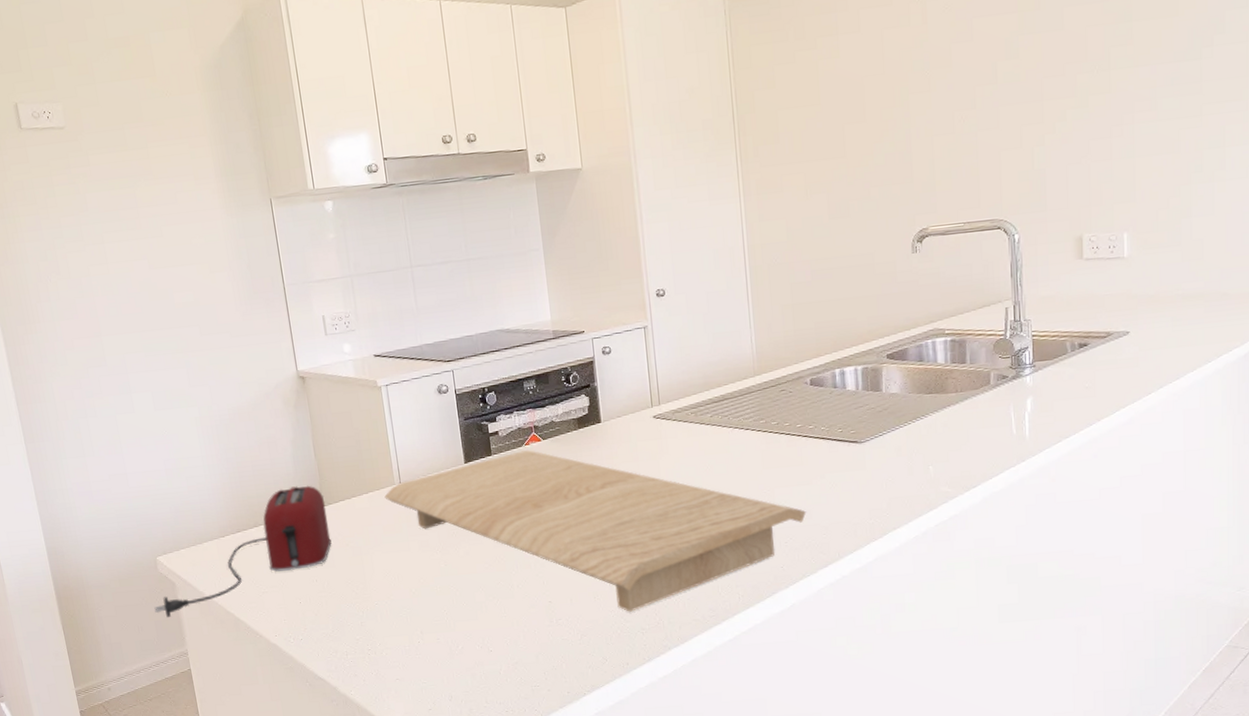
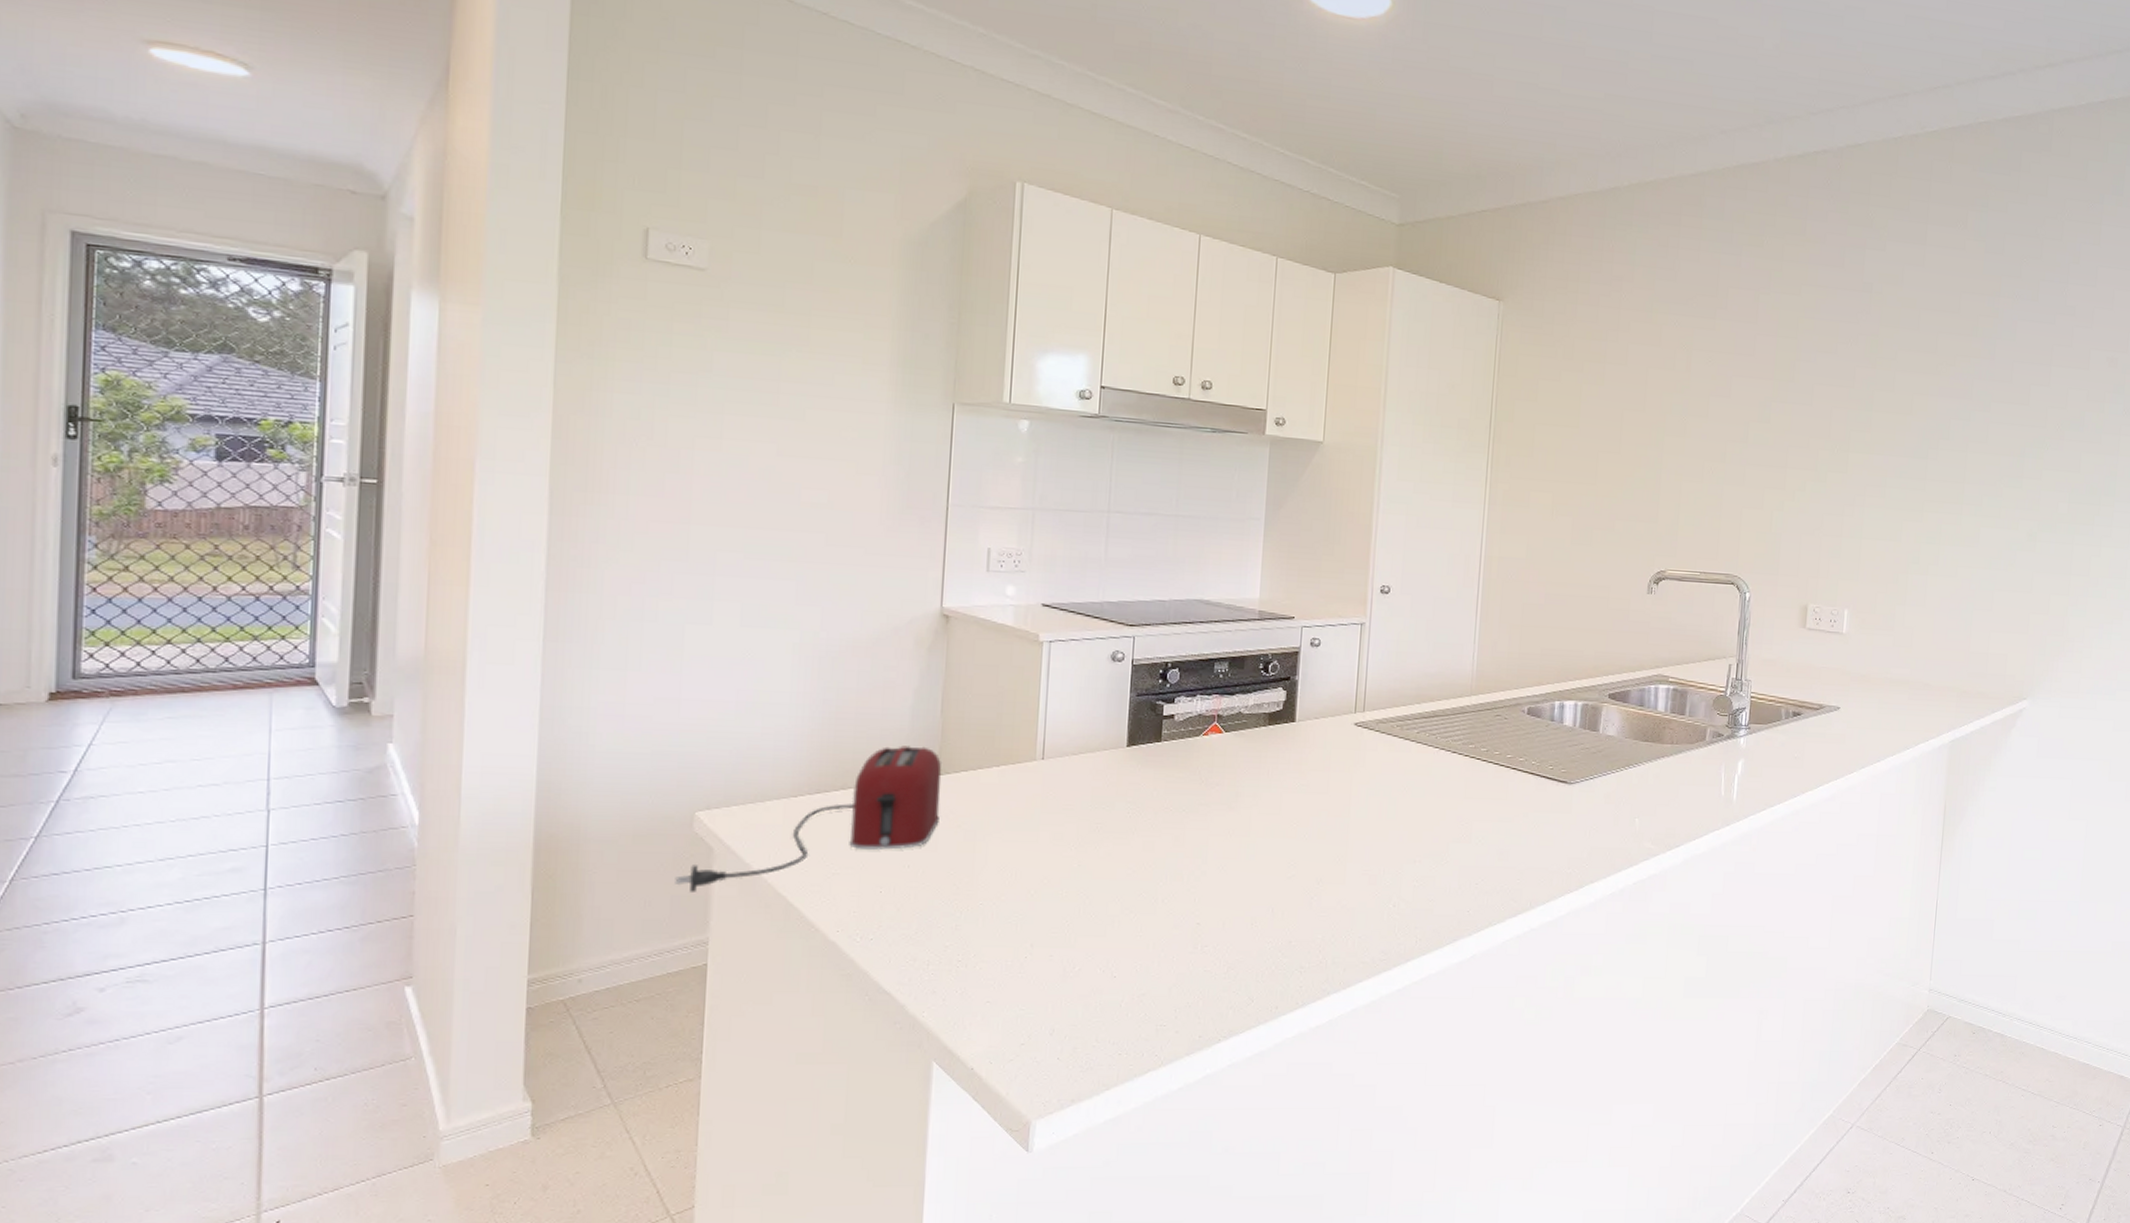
cutting board: present [384,450,807,612] -> none [1019,741,1504,946]

